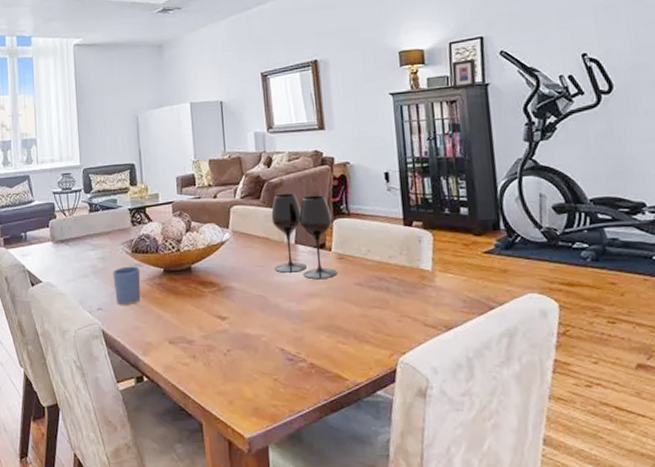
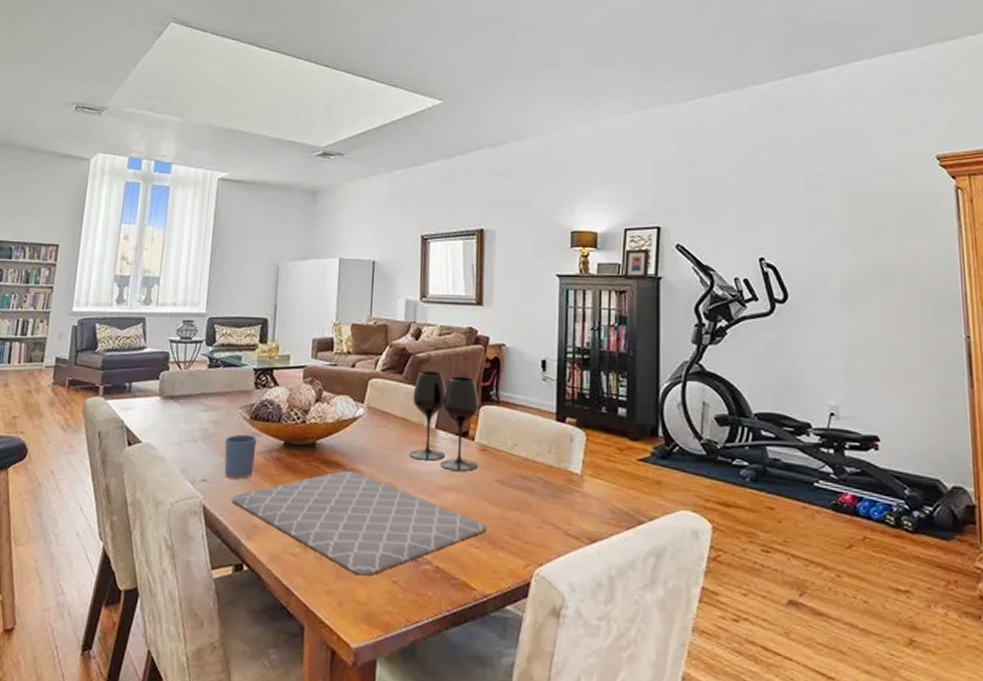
placemat: none [126,288,352,377] -> present [232,470,487,576]

